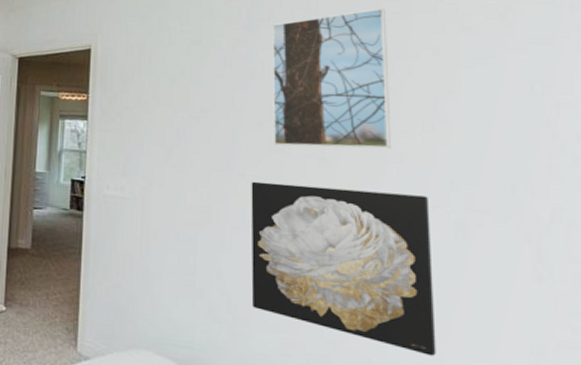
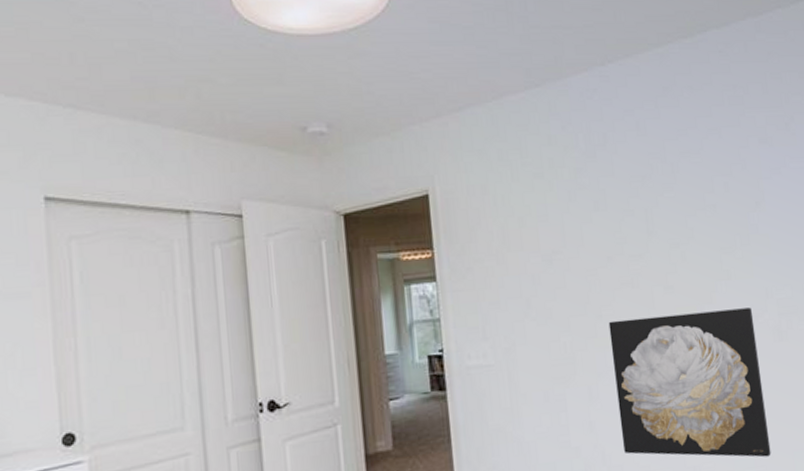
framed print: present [272,8,392,149] -> none [608,125,720,280]

